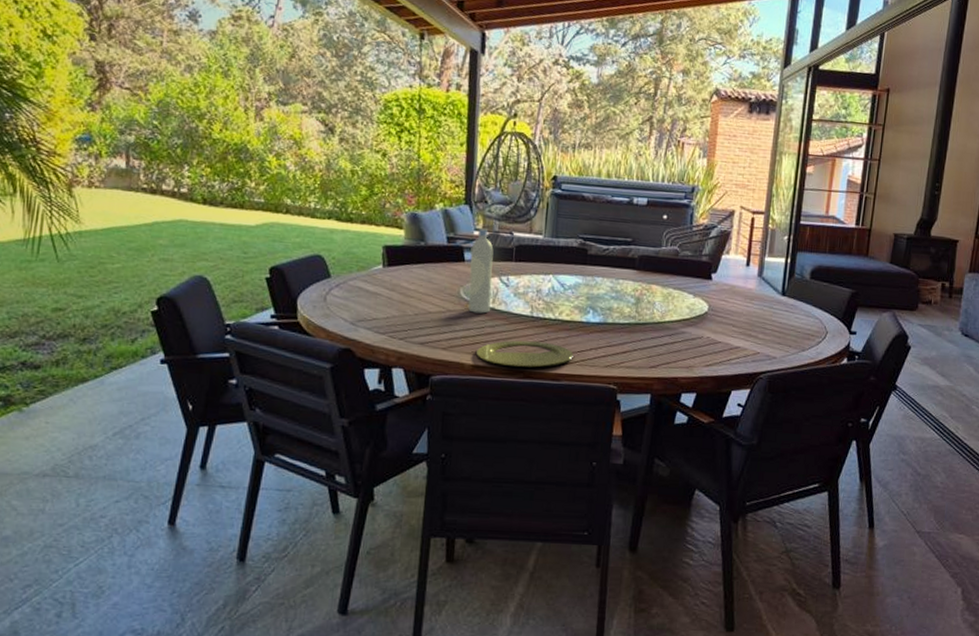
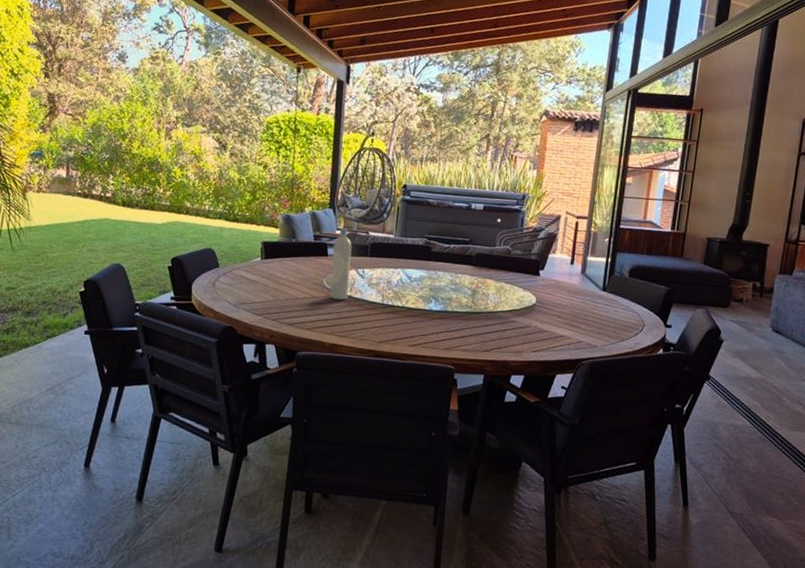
plate: present [476,340,574,368] -> none [335,324,417,348]

